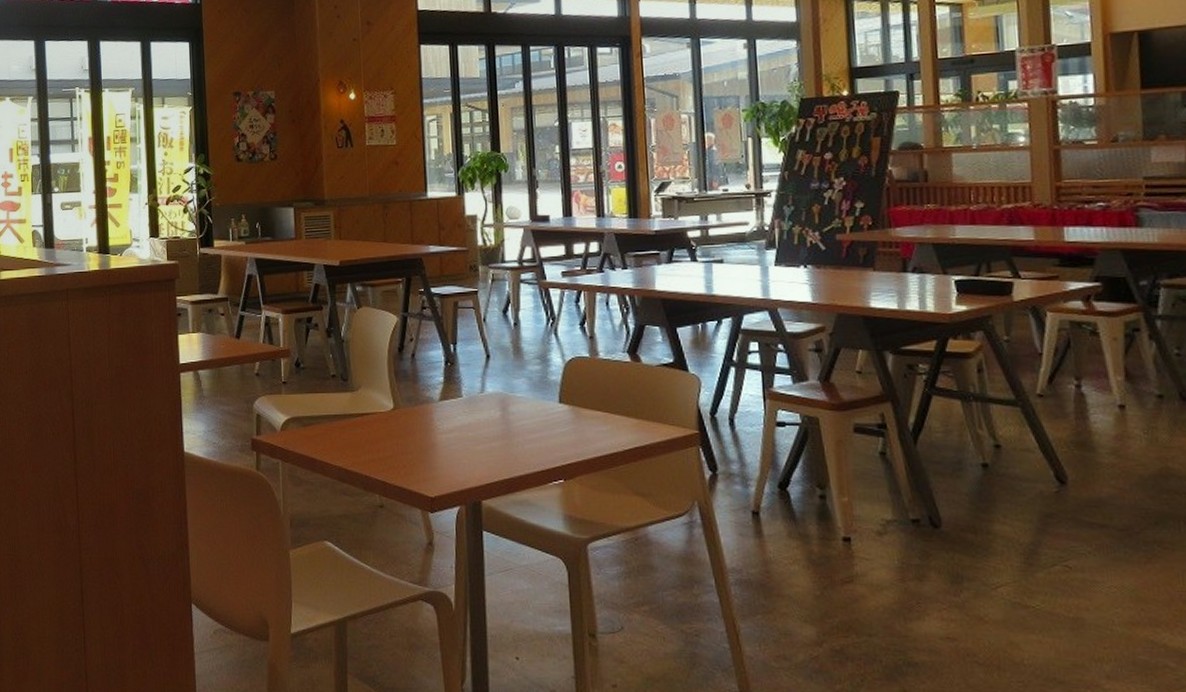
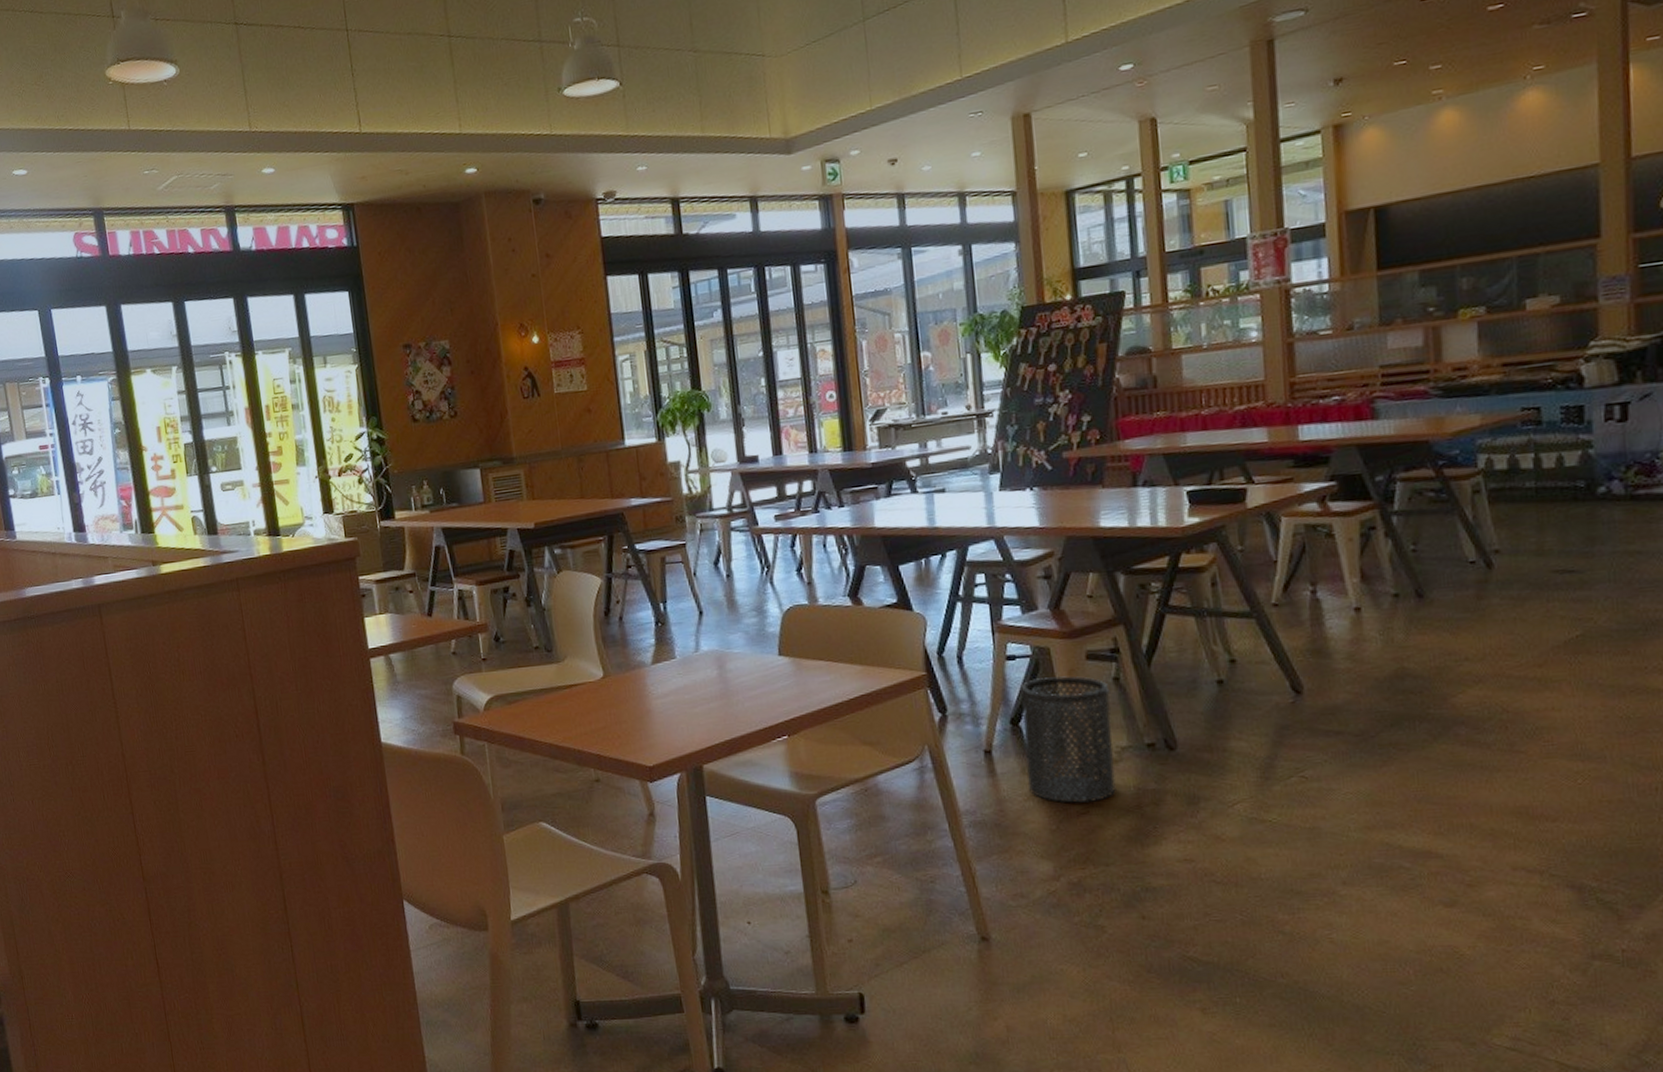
trash can: none [788,446,880,573] -> present [1019,676,1116,804]

